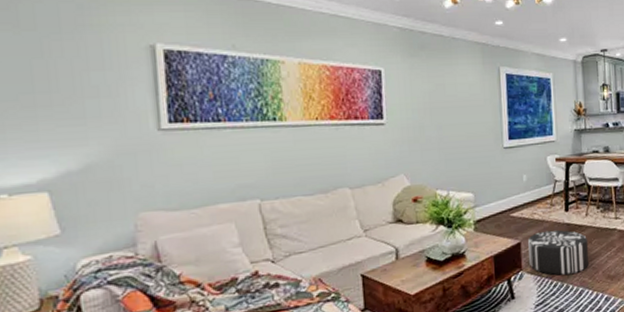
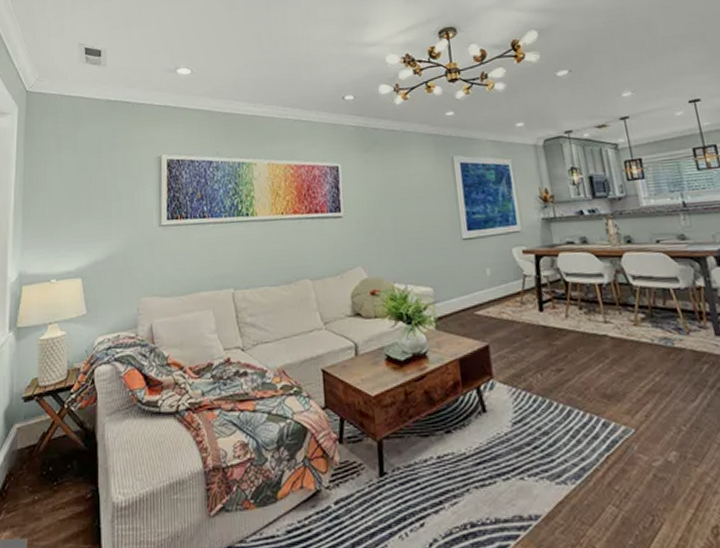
pouf: present [528,230,590,276] -> none [497,332,577,388]

